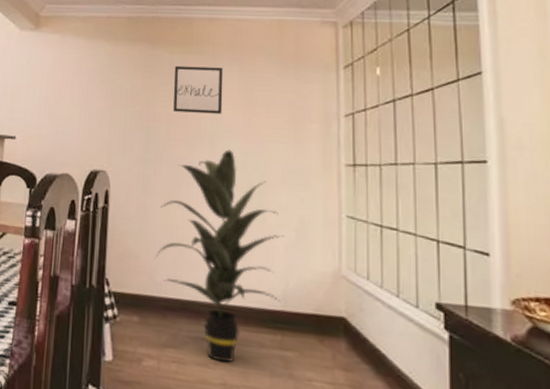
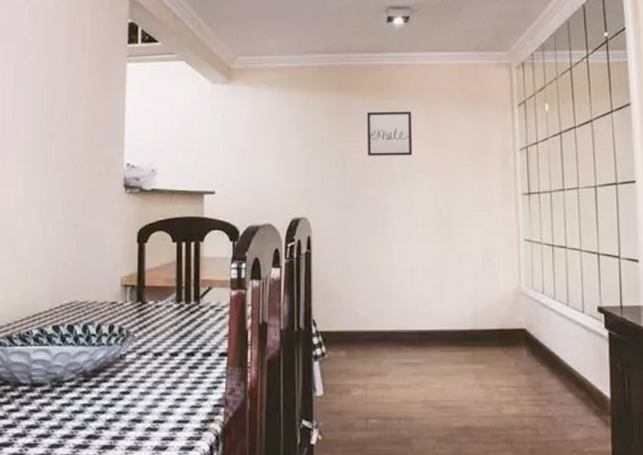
indoor plant: present [155,149,285,363] -> none [358,188,473,382]

